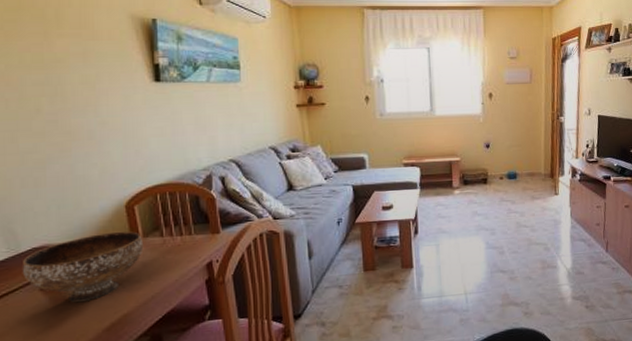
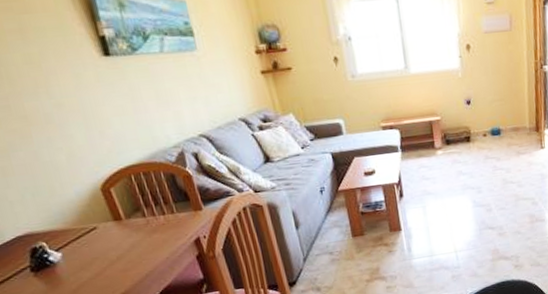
bowl: present [22,231,144,302] -> none [10,214,129,285]

